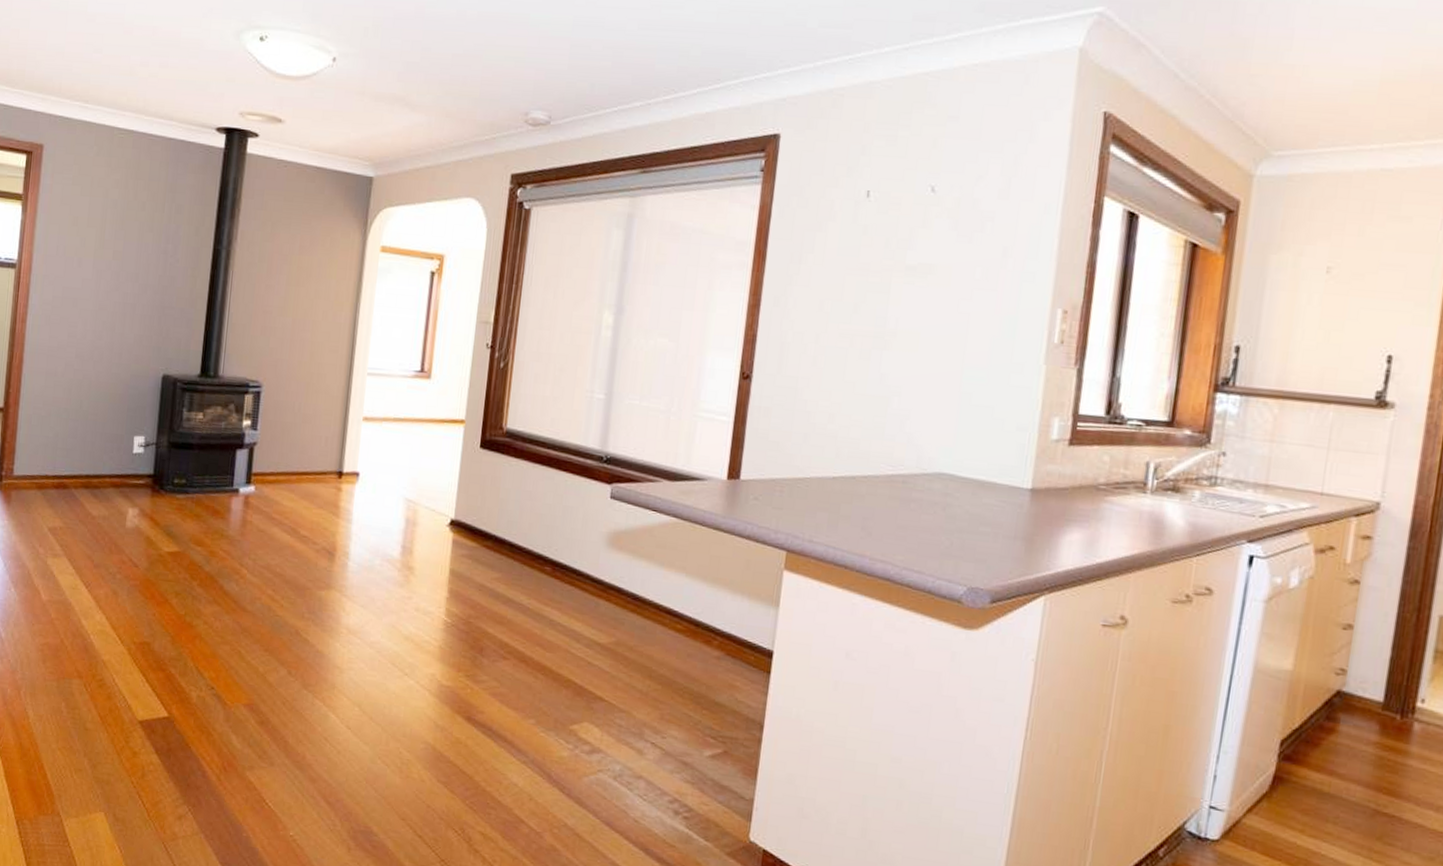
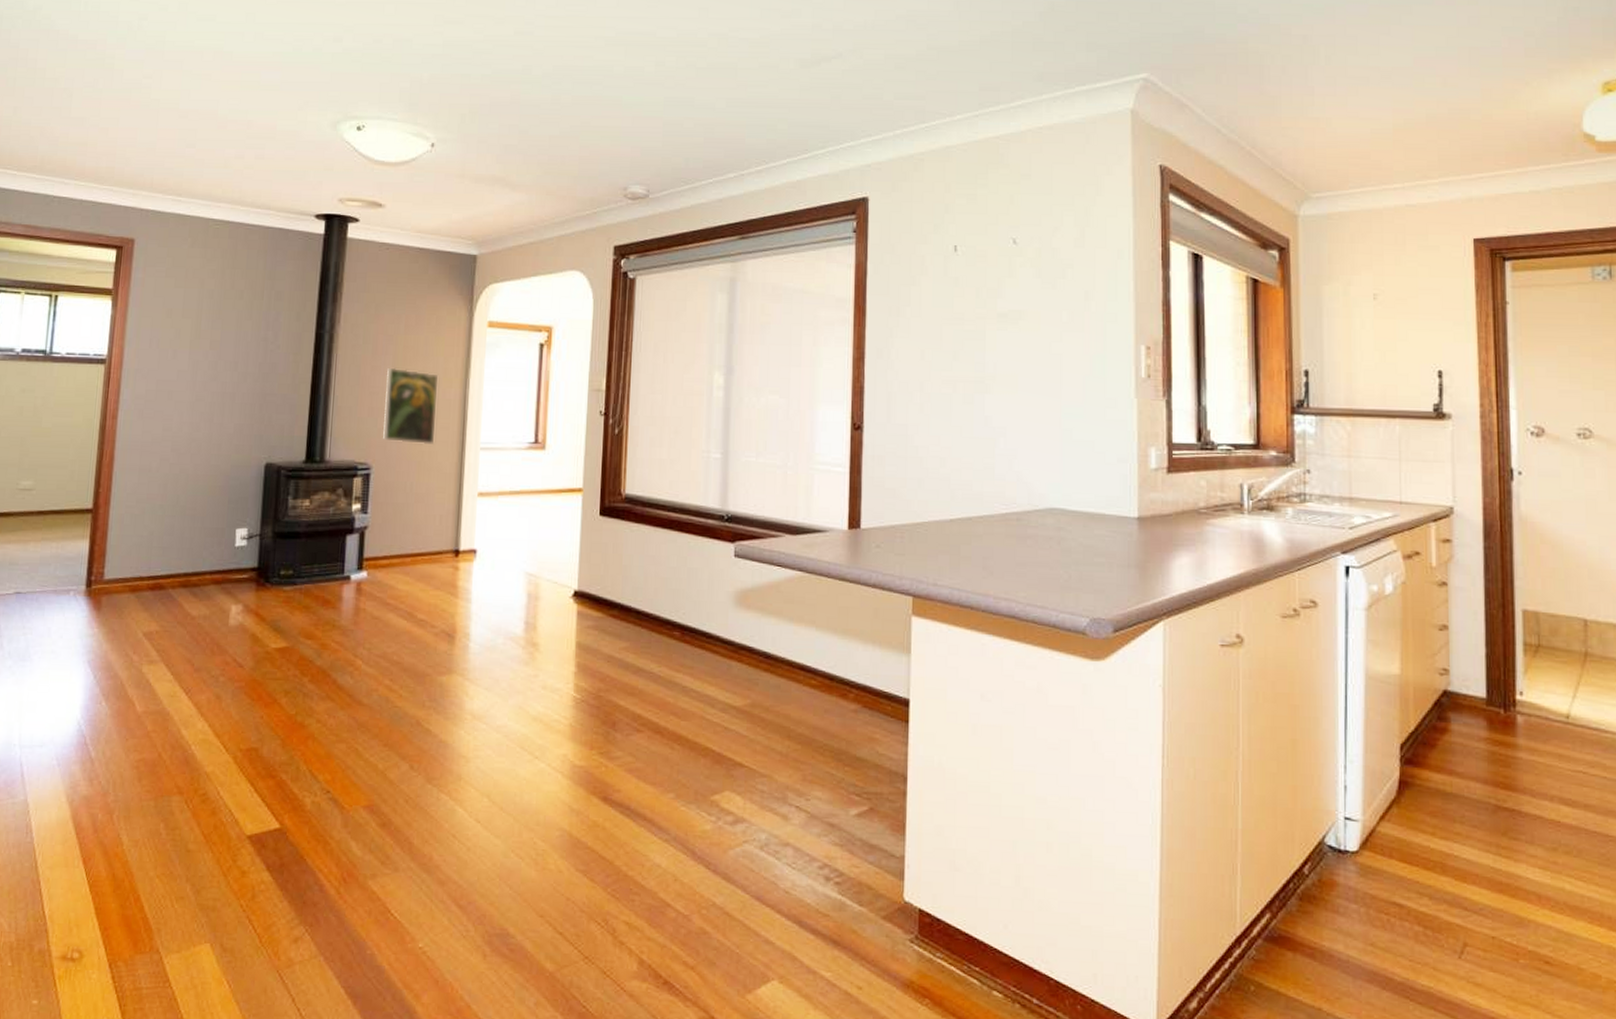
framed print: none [274,287,330,367] -> present [383,367,439,444]

